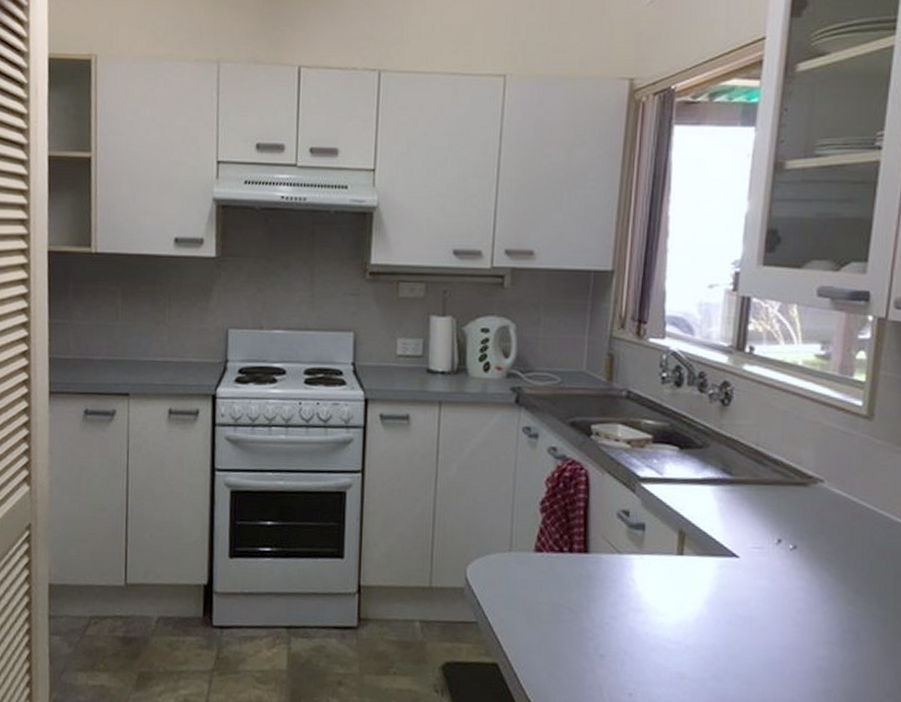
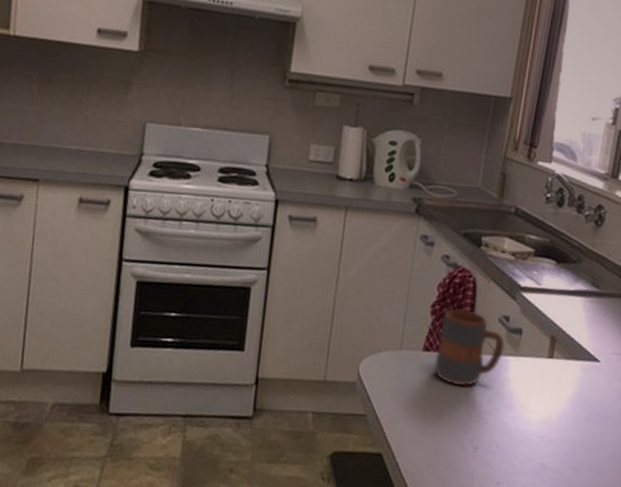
mug: none [548,504,627,589] -> present [434,308,506,387]

